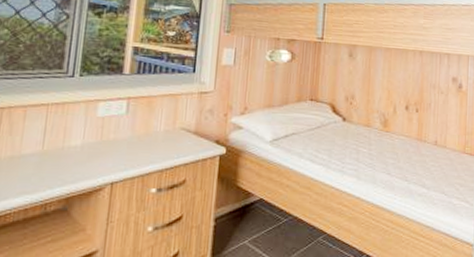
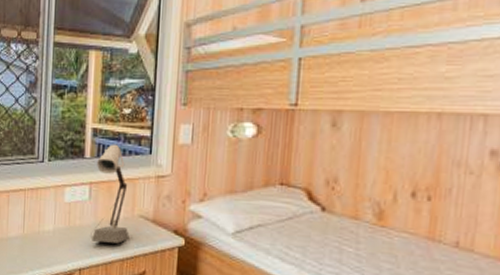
desk lamp: none [126,61,170,155] -> present [91,142,130,244]

